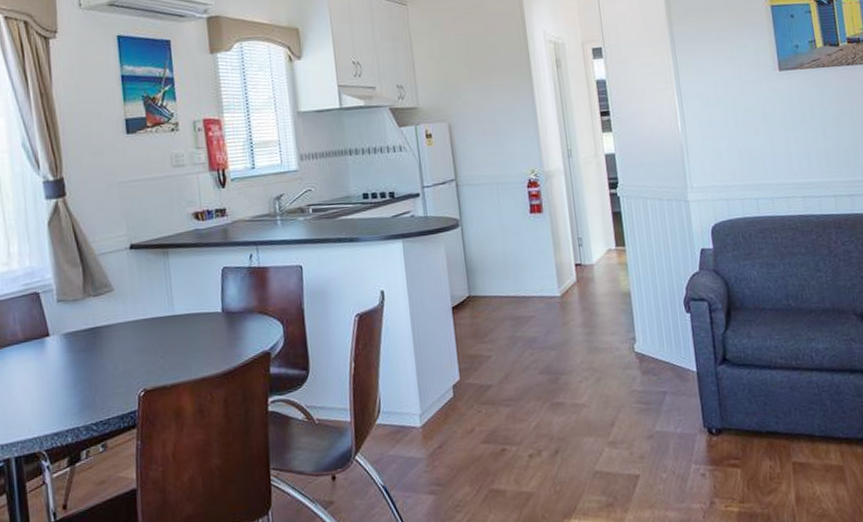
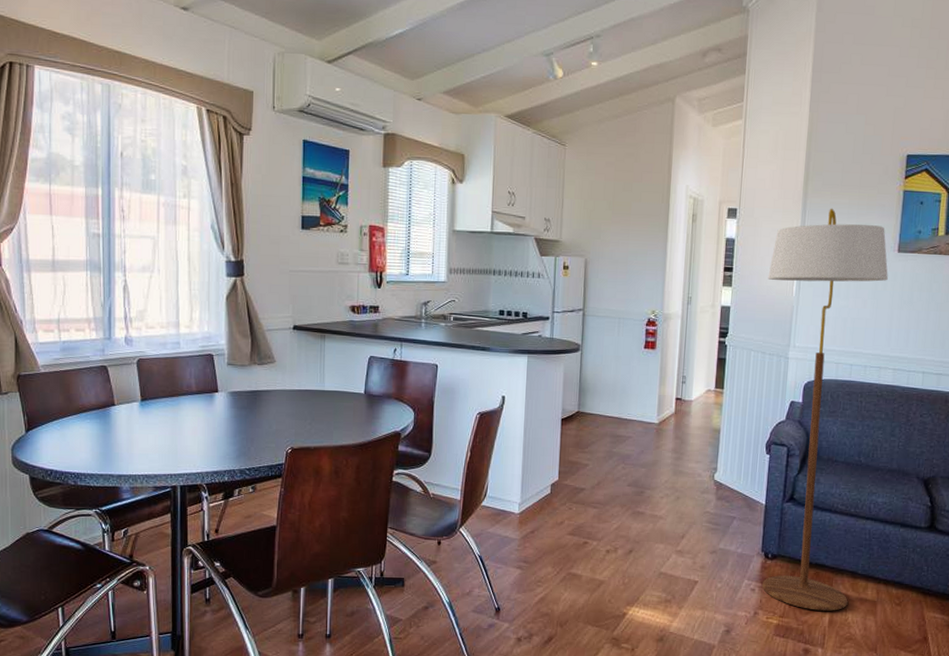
floor lamp: none [648,33,812,488] -> present [761,208,888,611]

